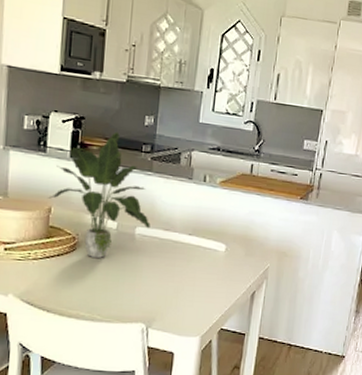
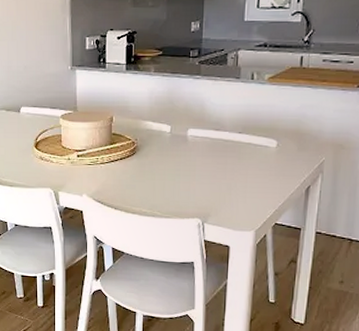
potted plant: present [48,132,151,258] -> none [110,41,201,160]

